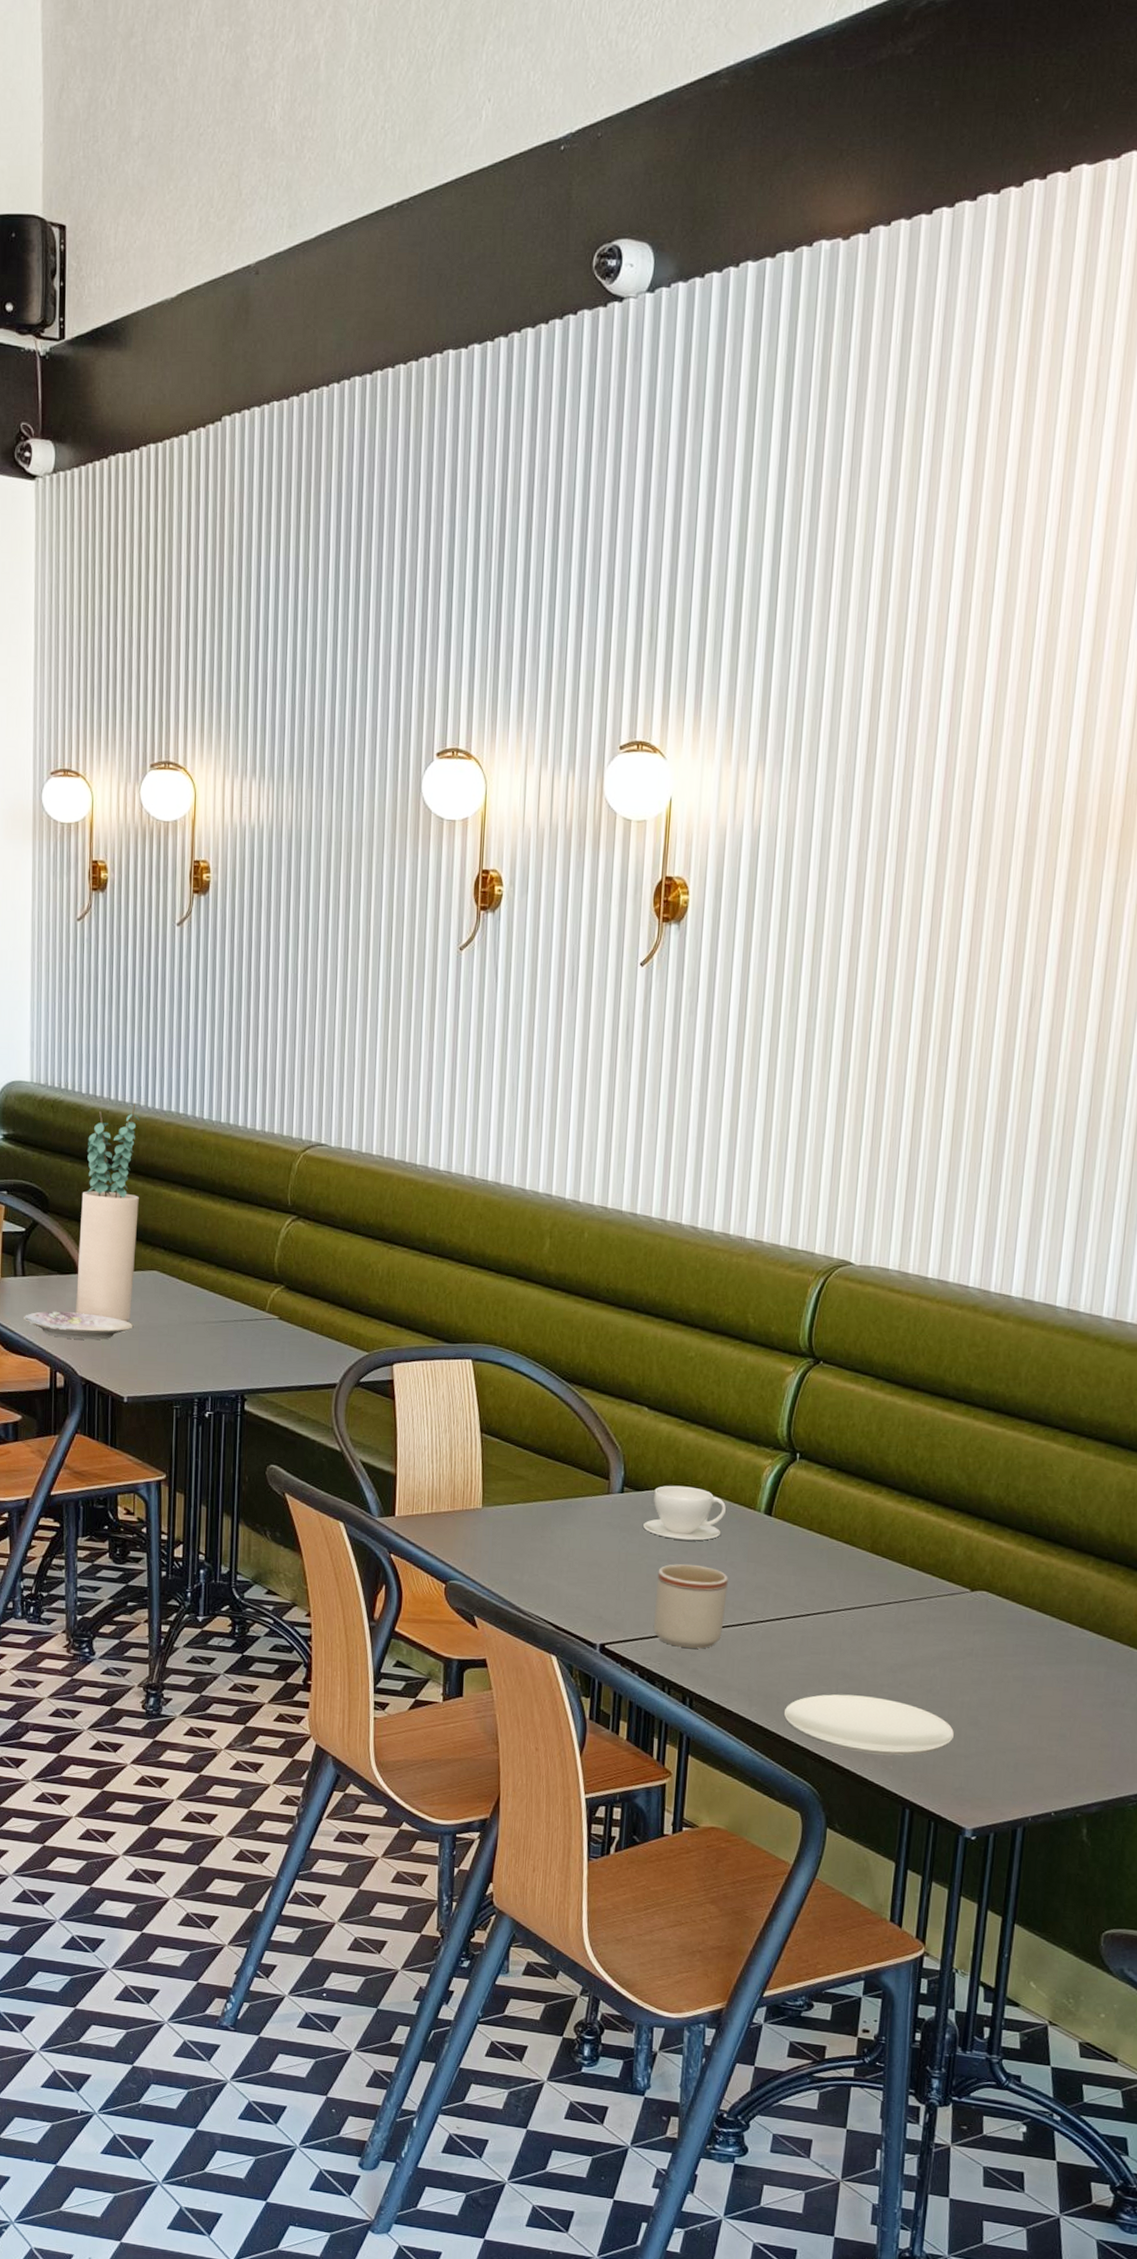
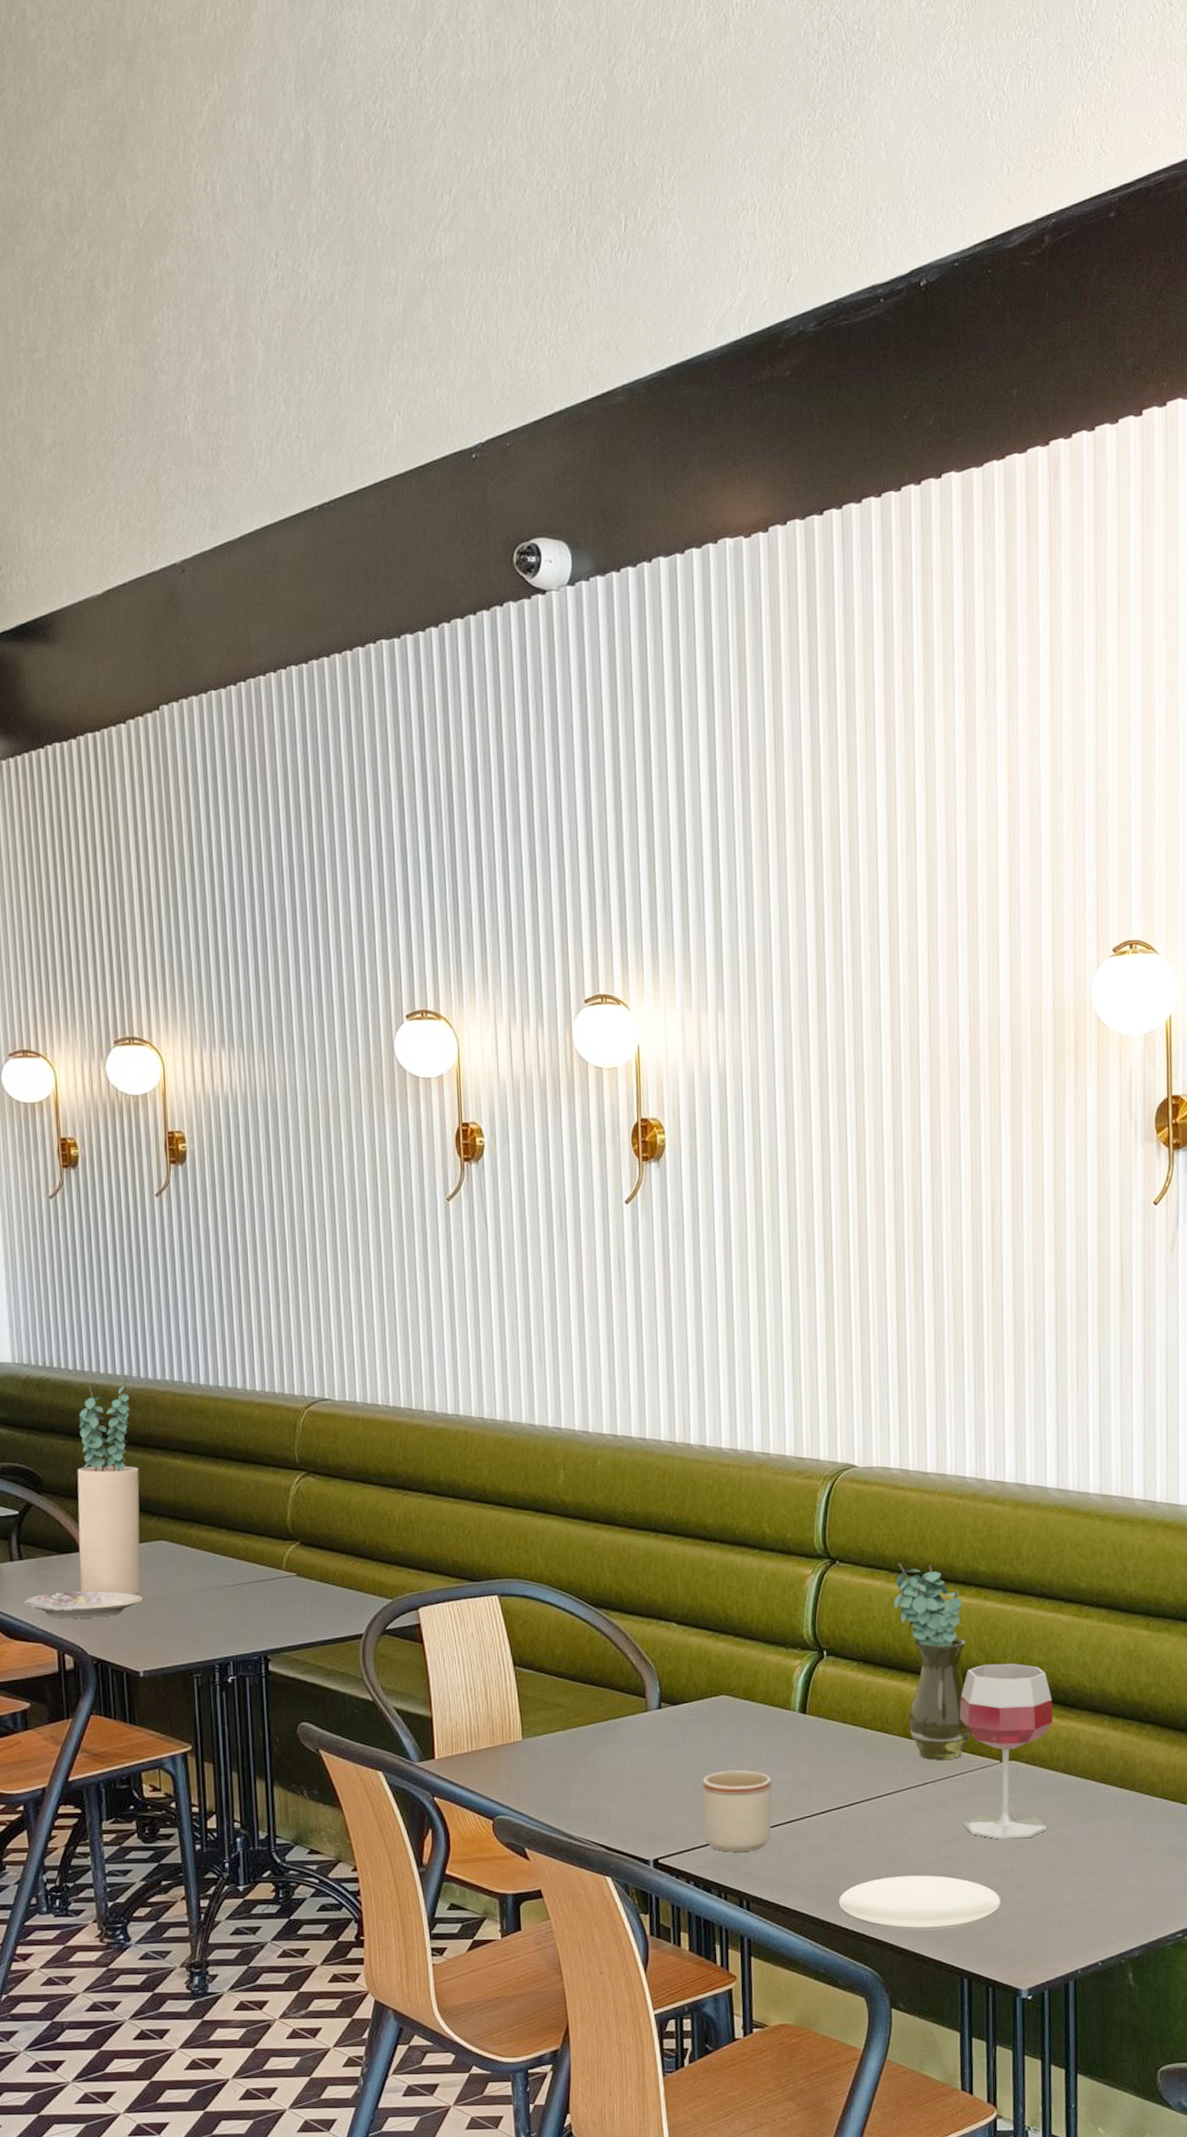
teacup: present [643,1485,727,1541] -> none [684,1695,763,1748]
vase: none [876,1369,949,1582] -> present [894,1562,970,1760]
wineglass: none [923,1487,1035,1674] -> present [959,1664,1053,1840]

